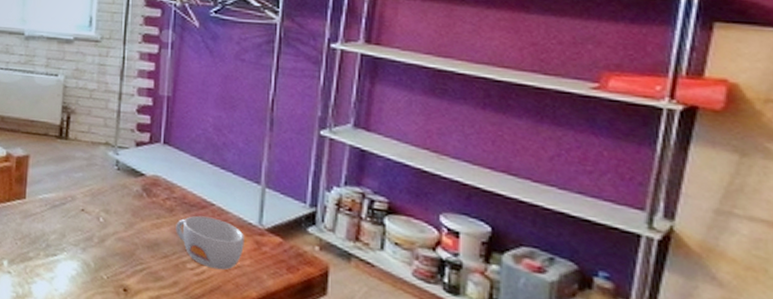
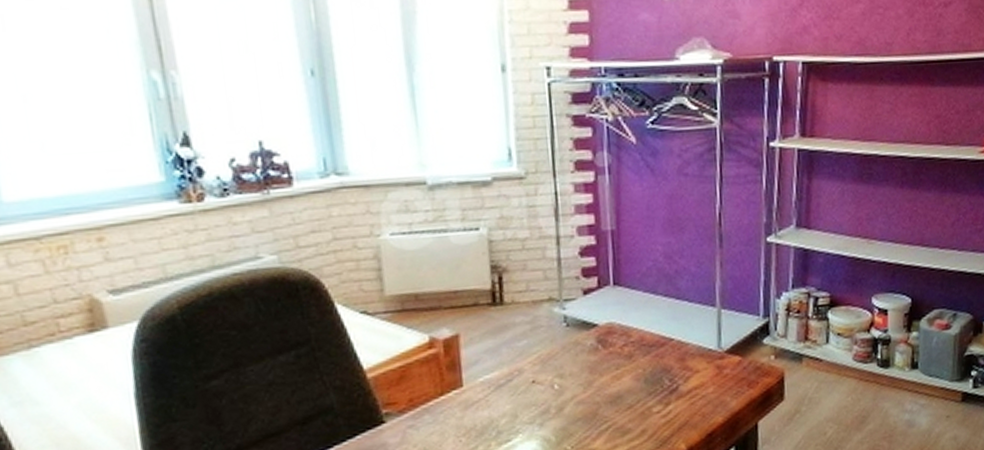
bowl: present [176,215,244,270] -> none [637,353,707,406]

